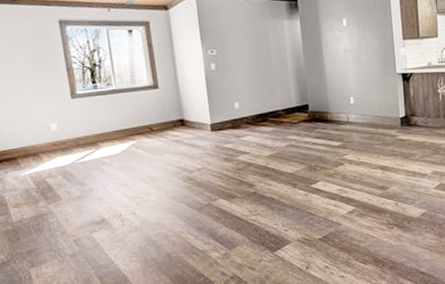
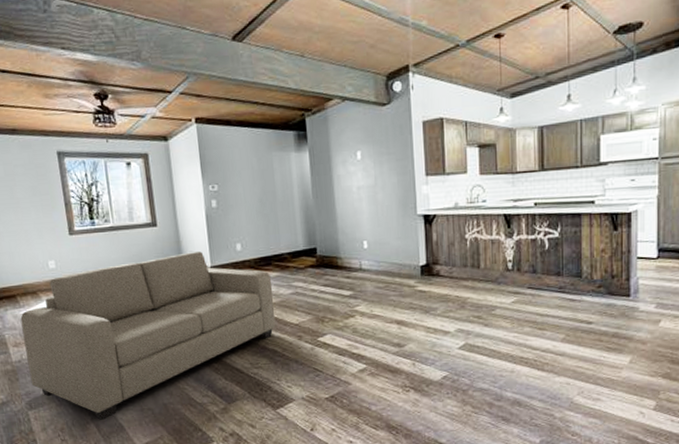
sofa: none [21,110,273,273] -> present [20,251,276,420]

